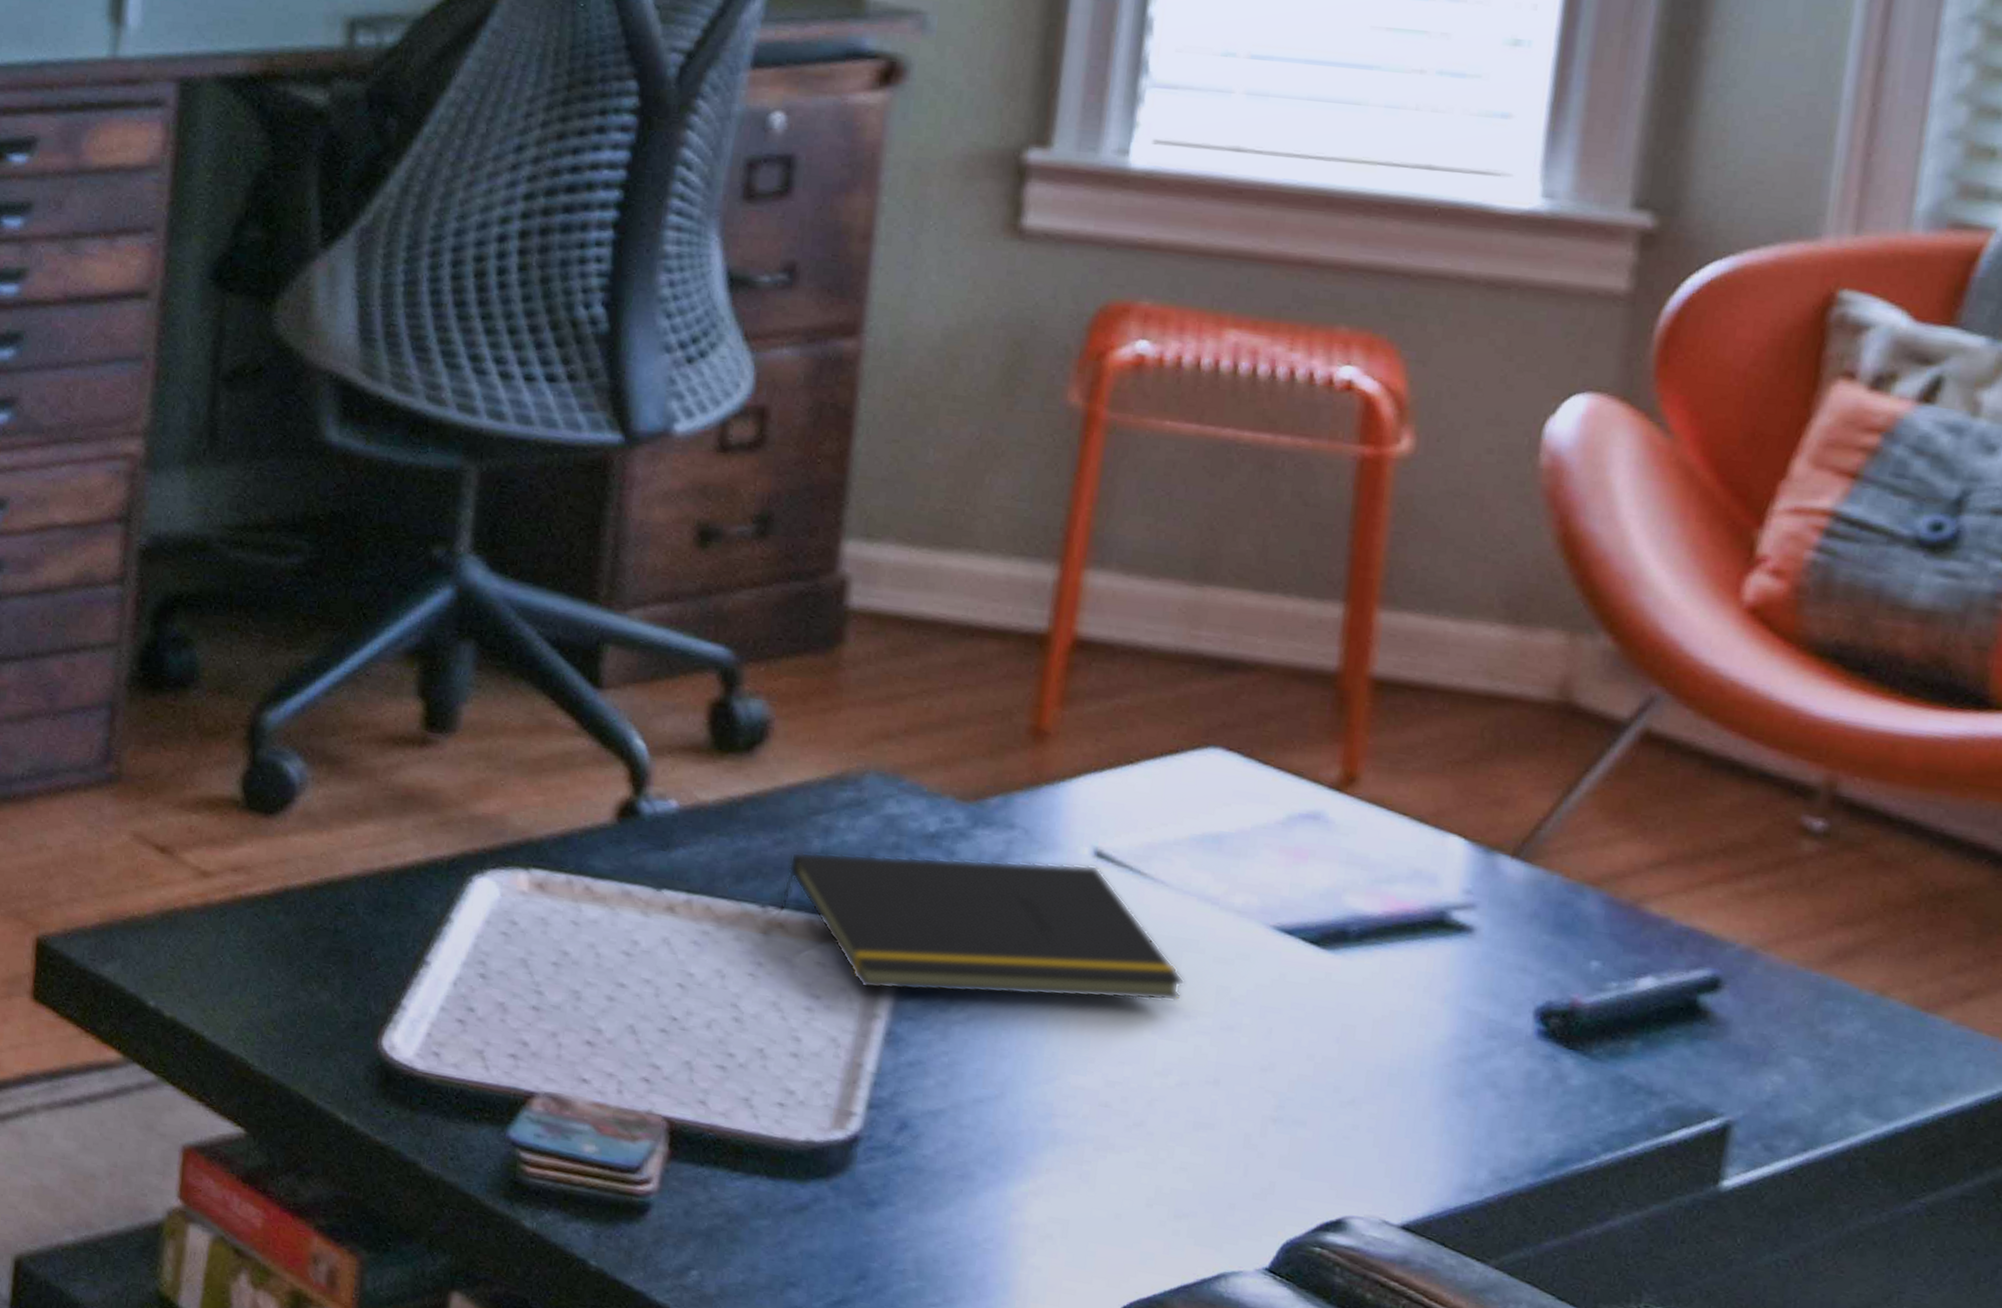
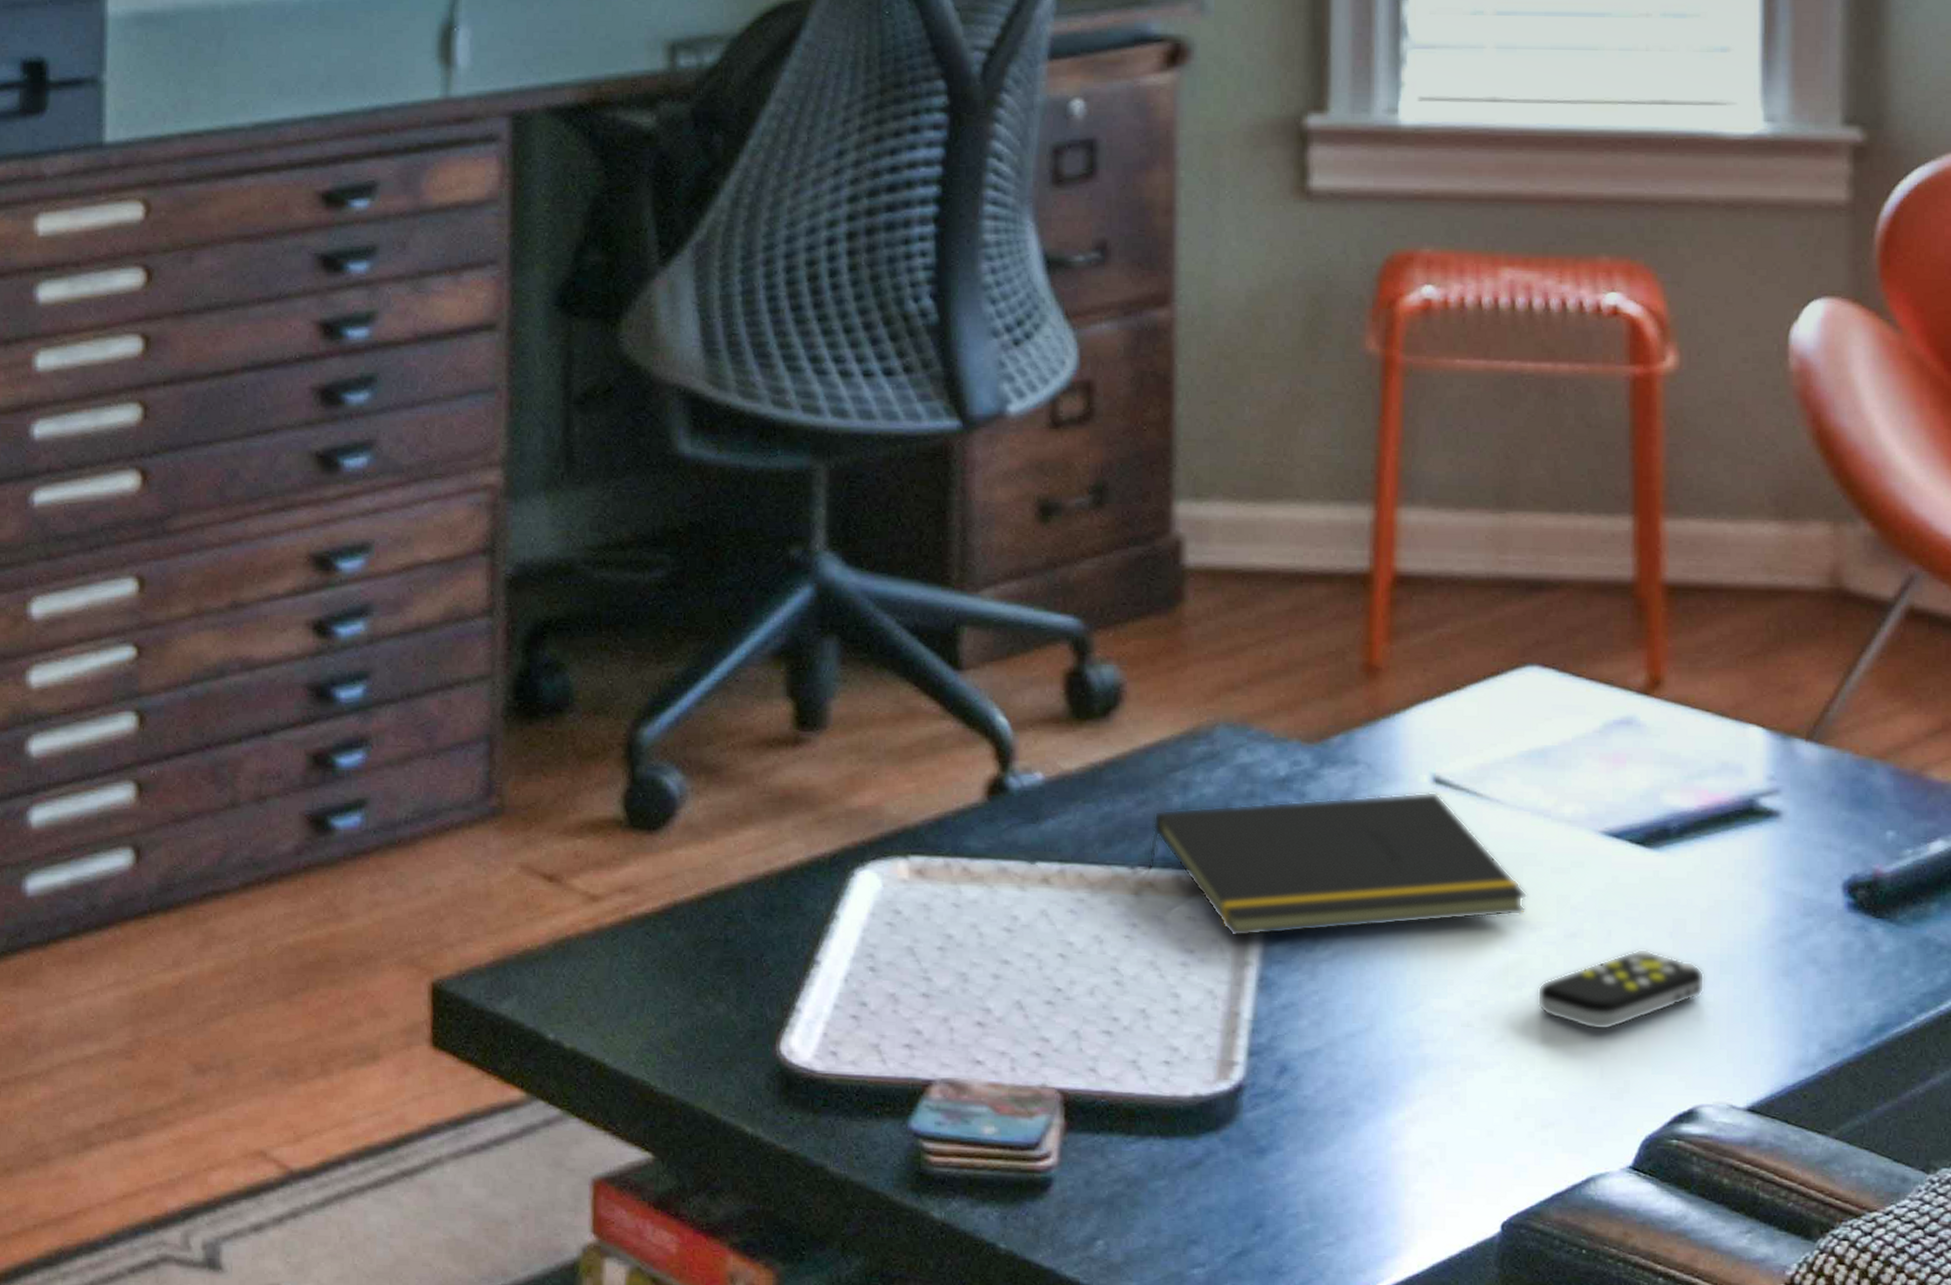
remote control: none [1183,1050,1370,1129] -> present [1537,948,1705,1031]

